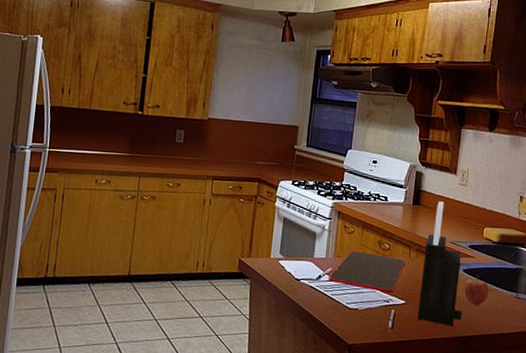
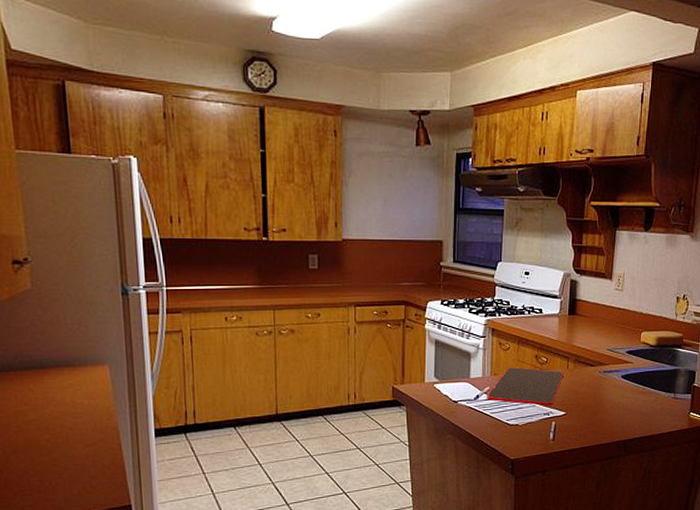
knife block: present [417,201,462,326] -> none [578,309,622,432]
fruit: present [464,274,490,305] -> none [622,379,648,409]

